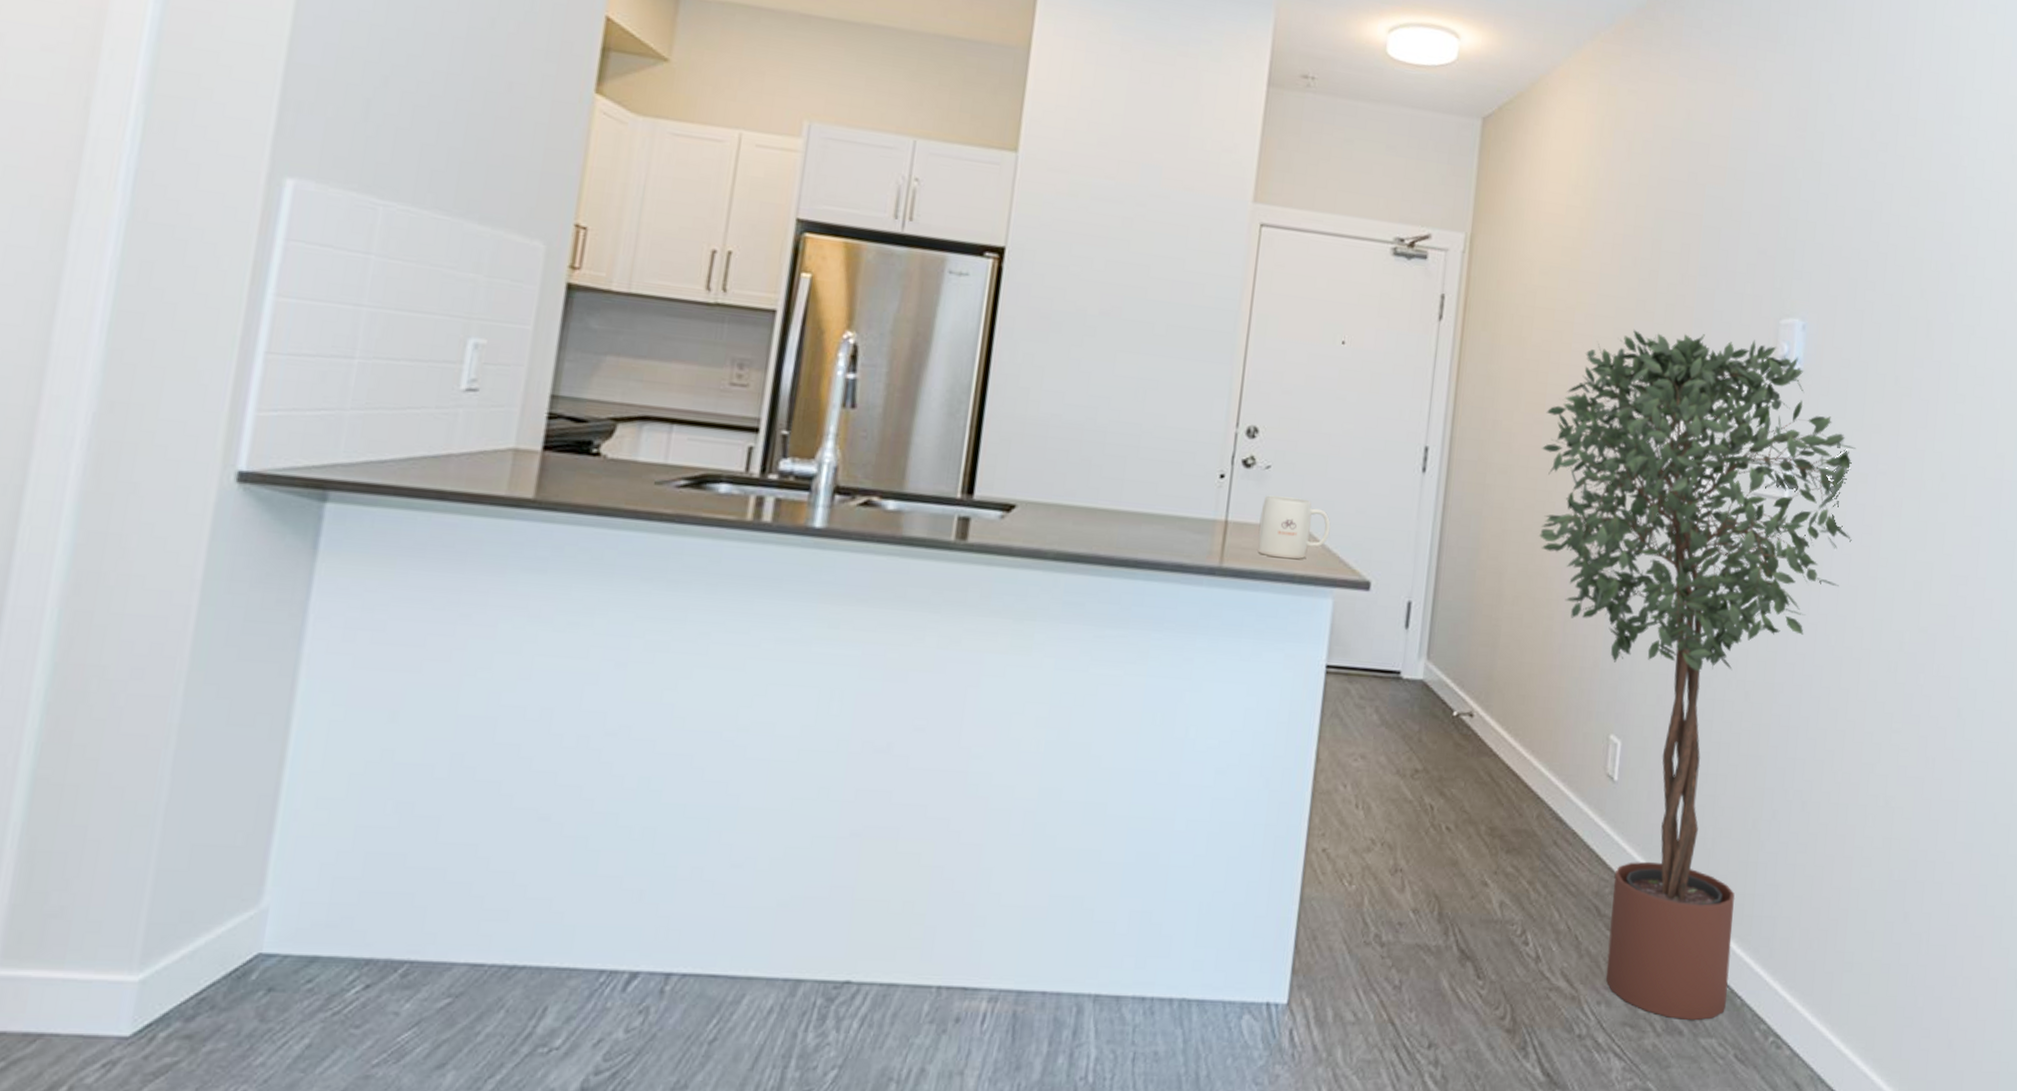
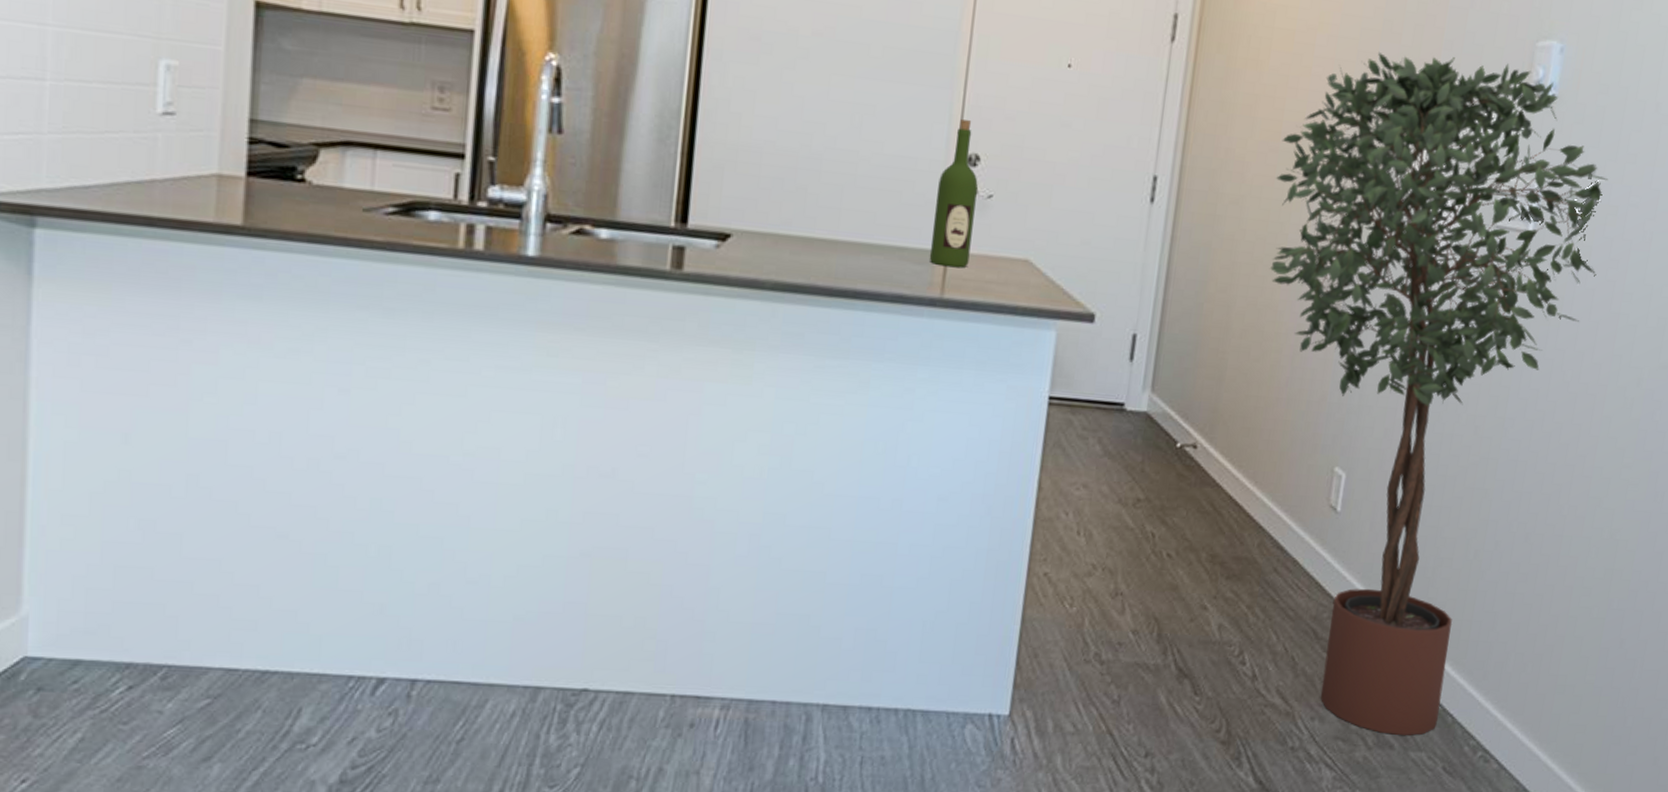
wine bottle: none [1209,393,1257,537] -> present [929,119,978,268]
mug: present [1257,495,1331,560] -> none [979,225,1055,291]

